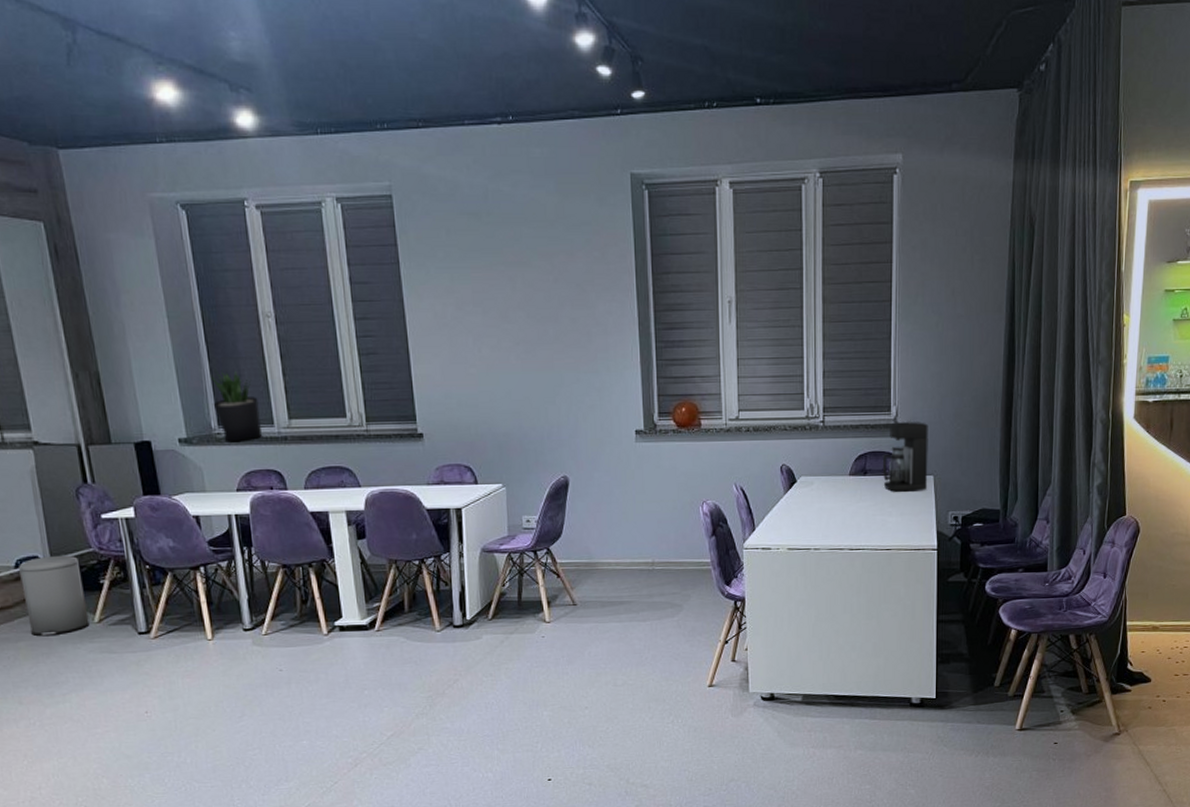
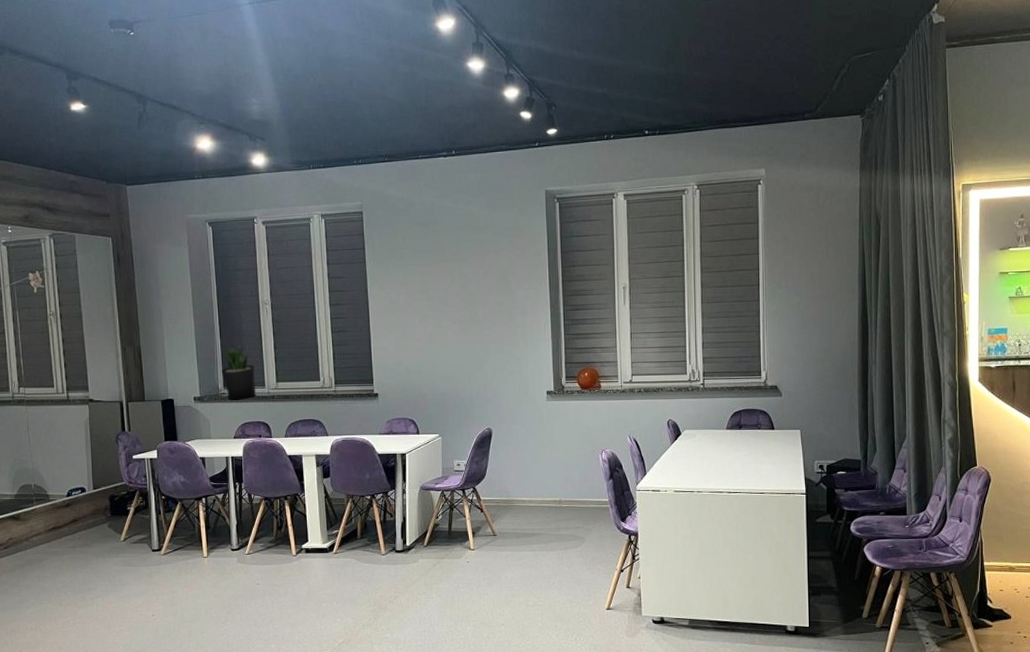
pedal bin: present [19,555,90,637] -> none [70,487,117,551]
coffee maker: present [882,422,929,492] -> none [755,384,795,444]

